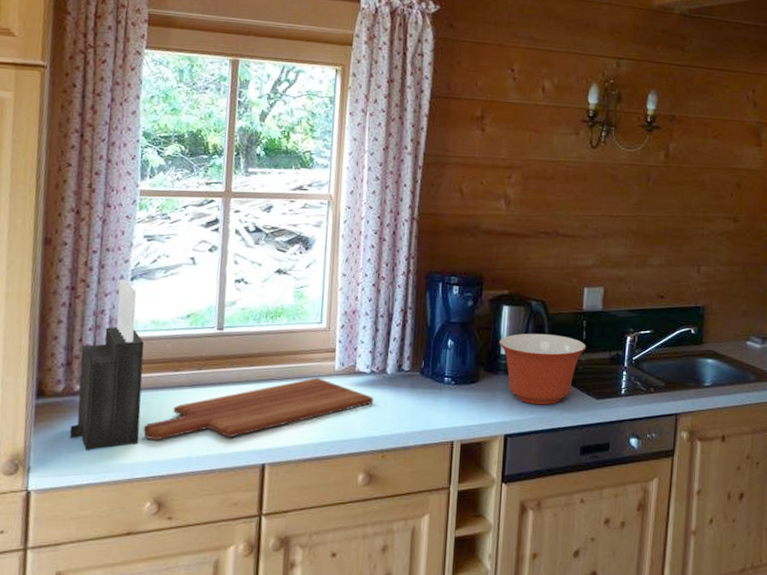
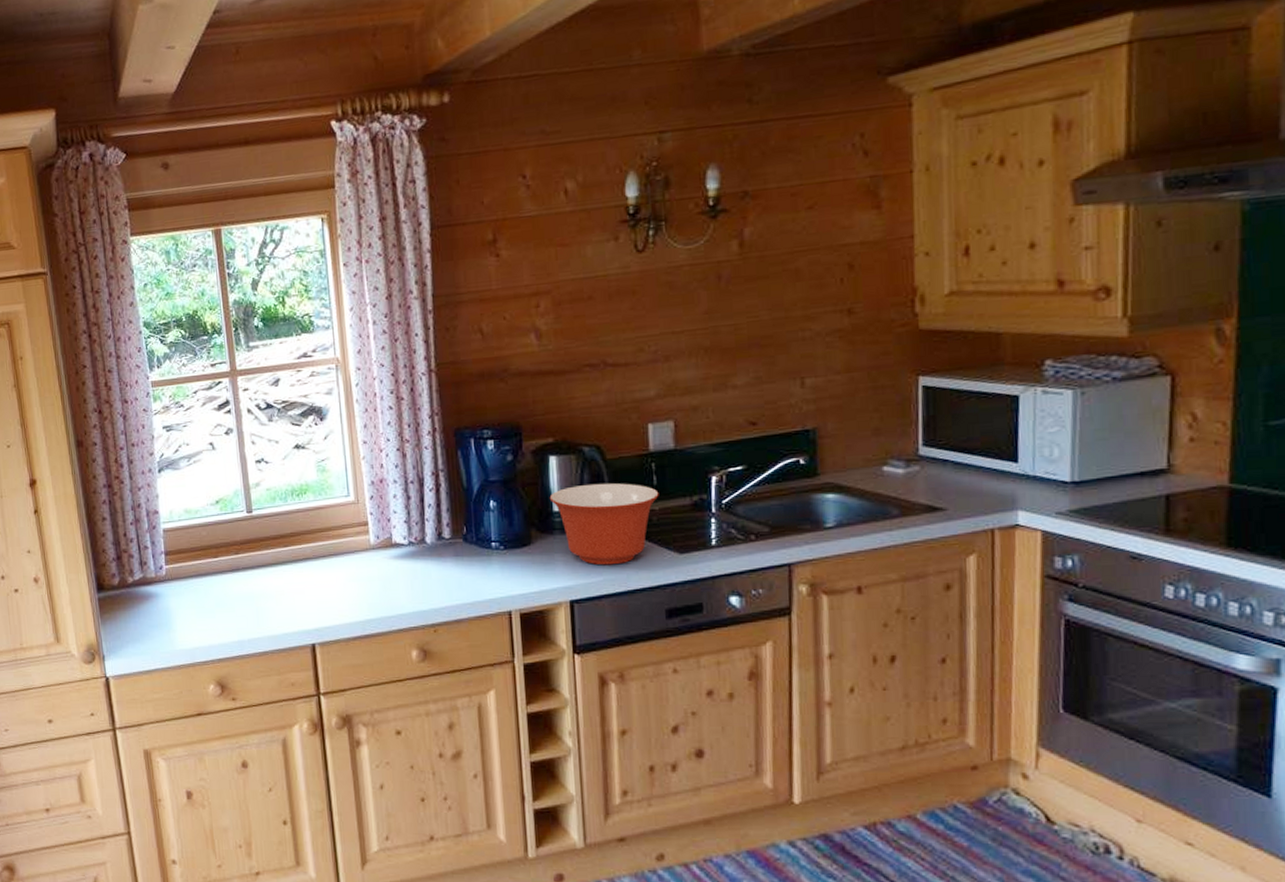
knife block: present [69,280,145,450] -> none [127,472,193,638]
cutting board: present [143,377,374,441] -> none [194,553,417,626]

